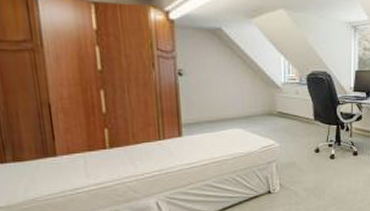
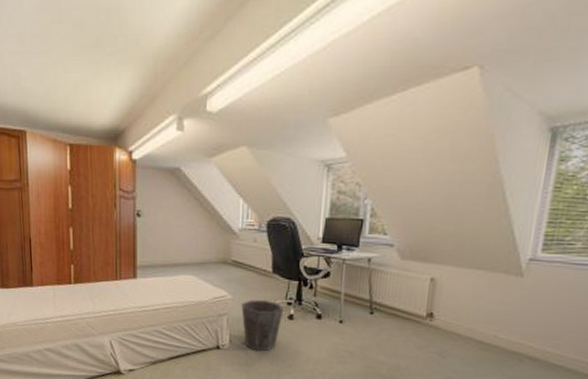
waste bin: none [288,145,326,190] -> present [241,300,284,352]

